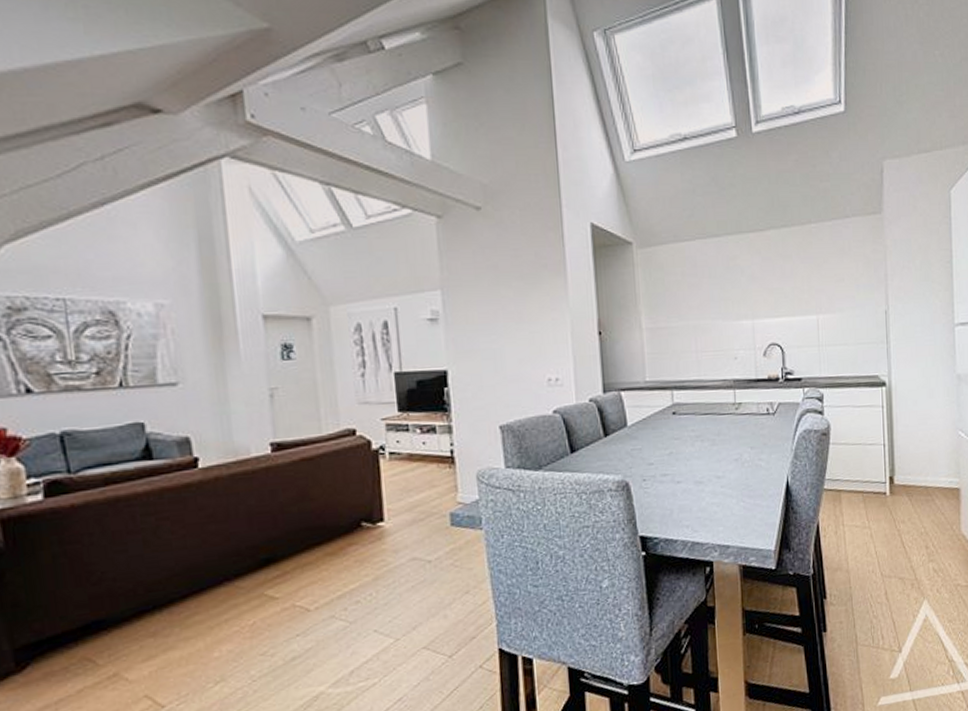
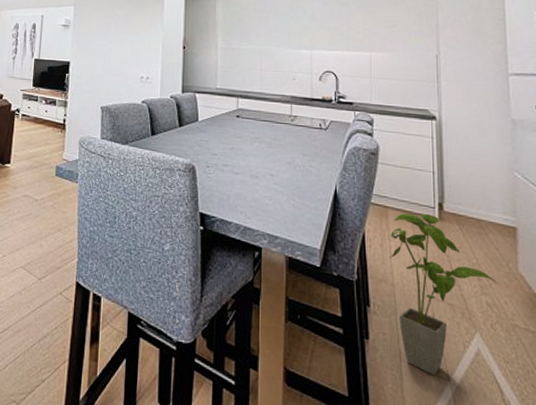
house plant: none [843,490,944,651] -> present [388,213,498,376]

